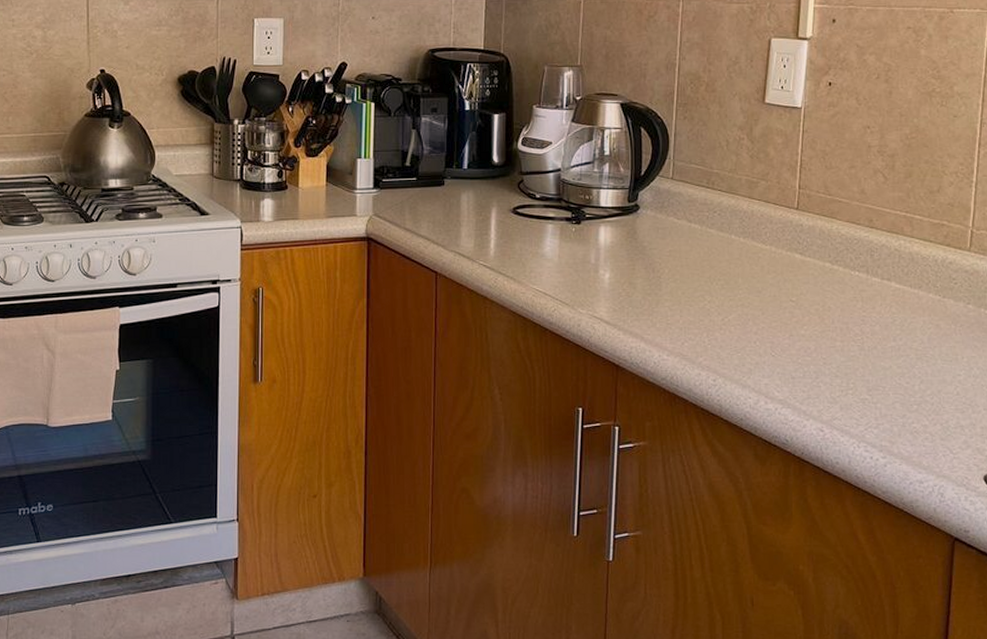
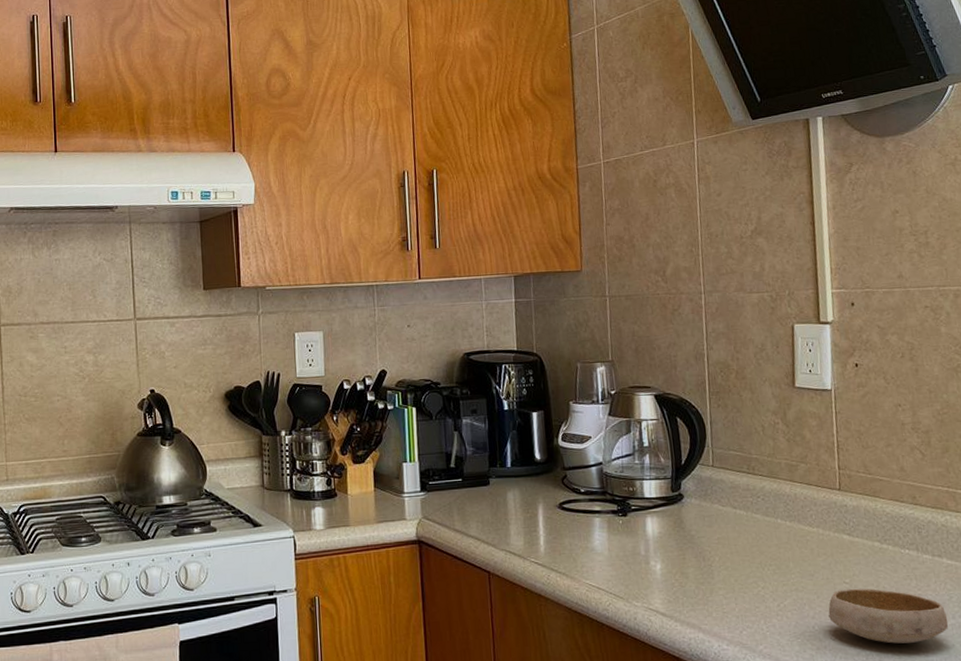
bowl: none [771,307,889,362] -> present [828,588,949,644]

